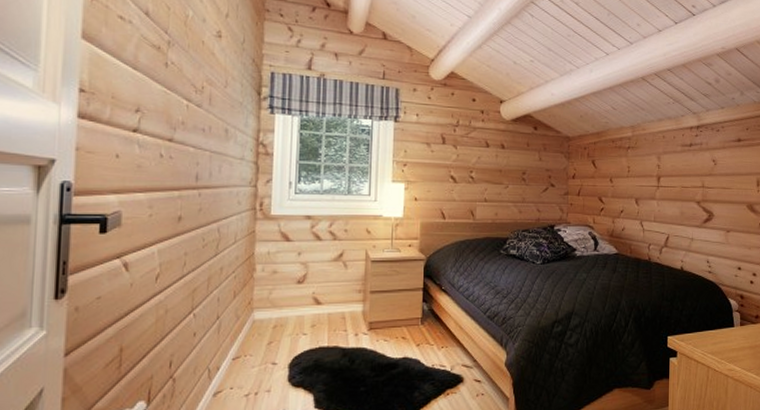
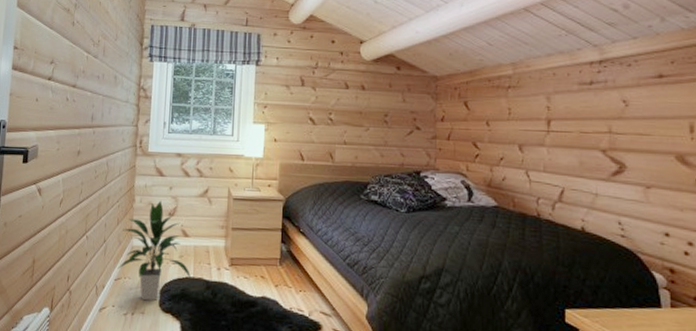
indoor plant: none [236,267,326,378] -> present [118,200,192,301]

